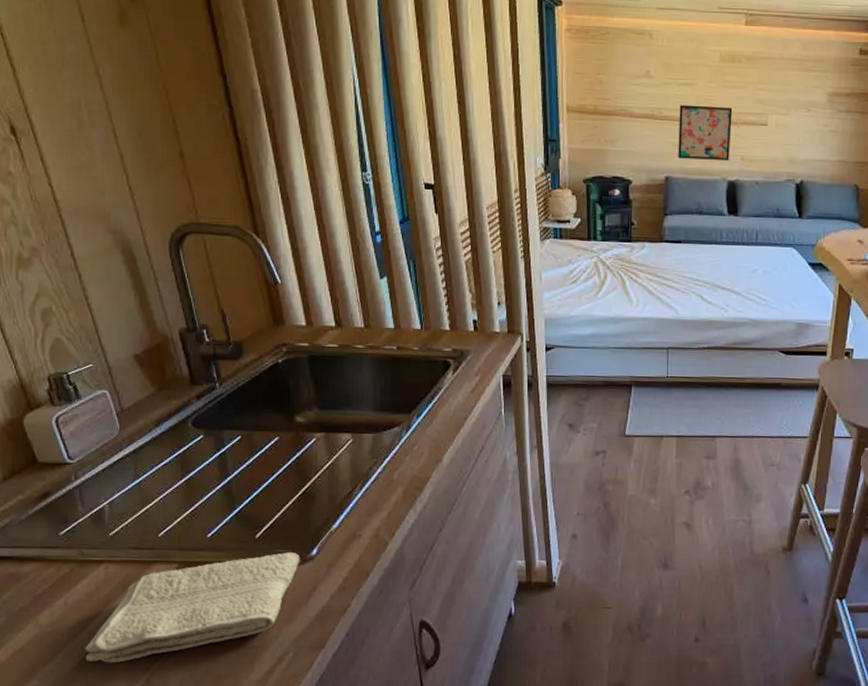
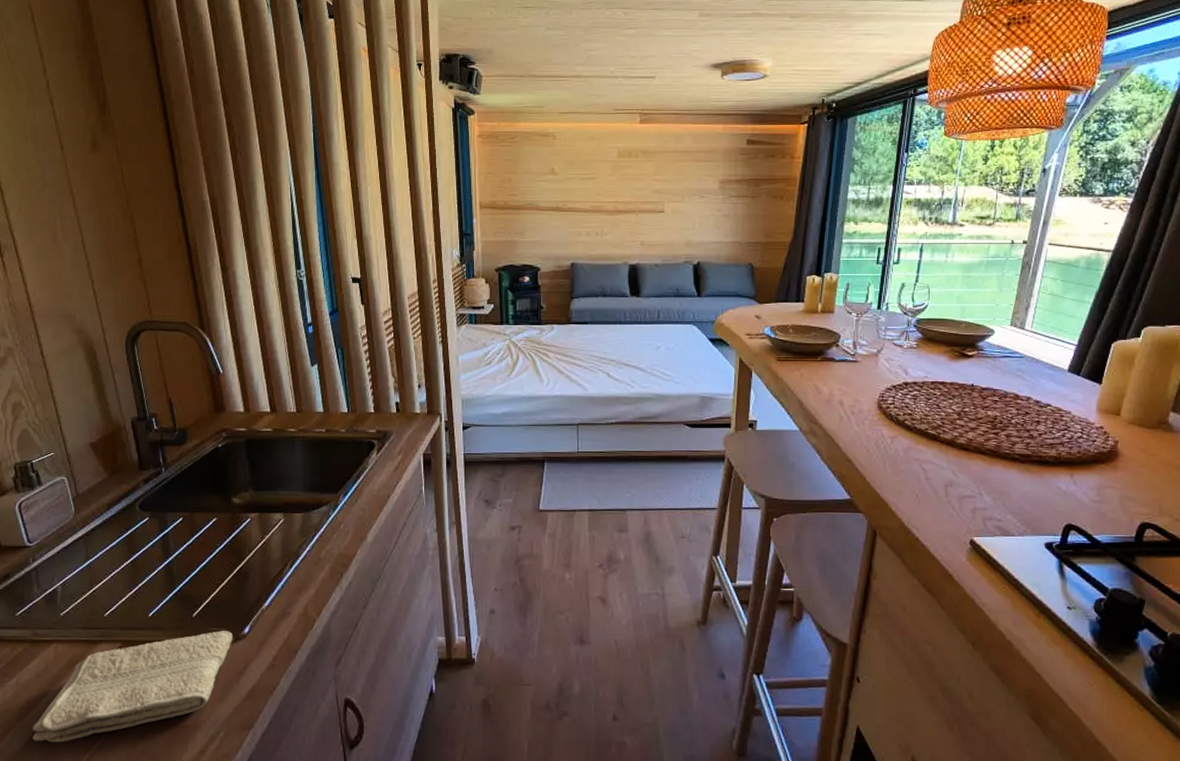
wall art: present [678,104,733,160] -> none [582,197,631,246]

